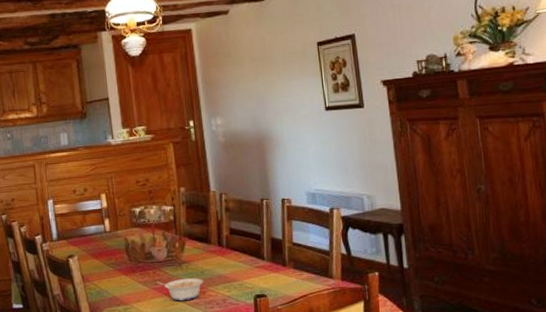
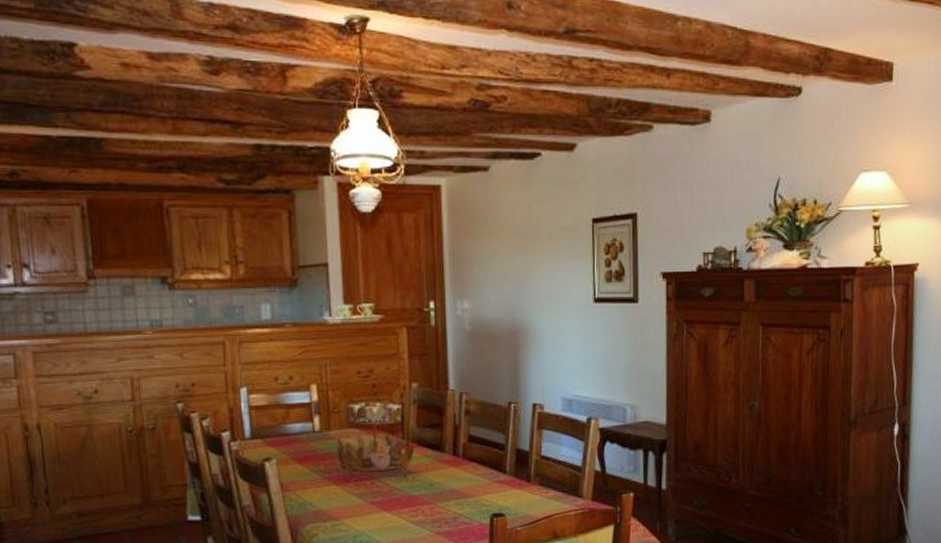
legume: present [157,277,203,301] -> none [375,491,432,518]

